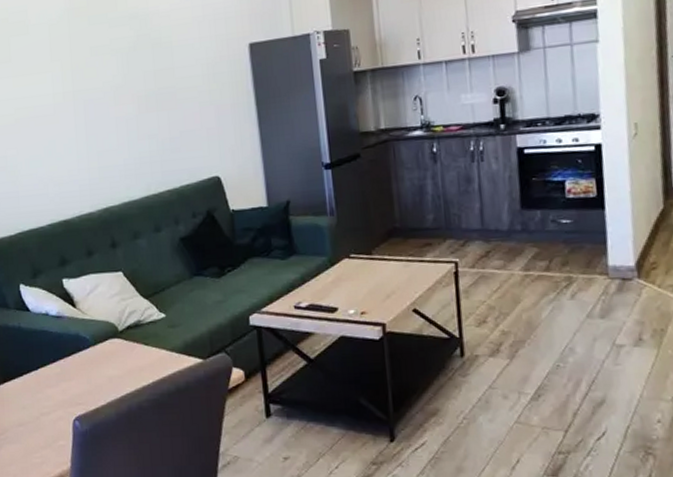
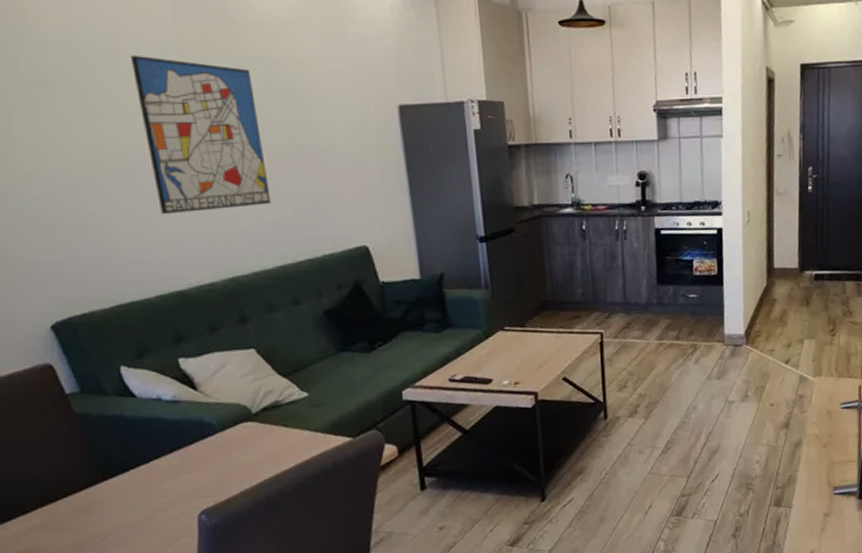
wall art: none [37,24,139,155] -> present [131,55,271,215]

